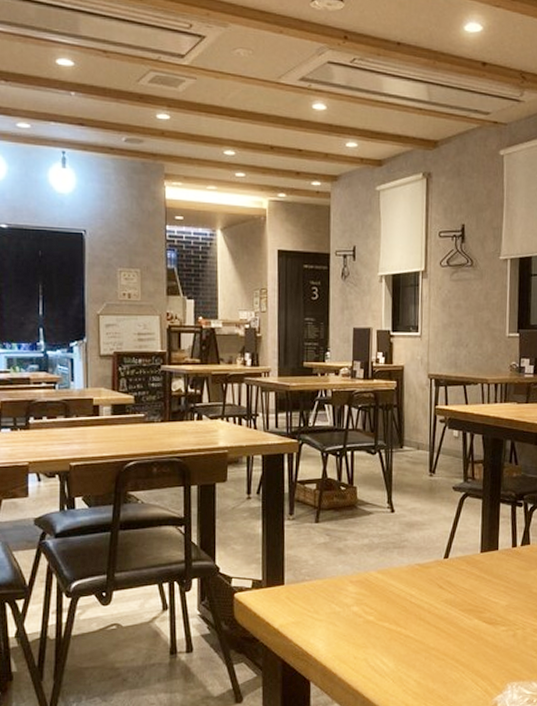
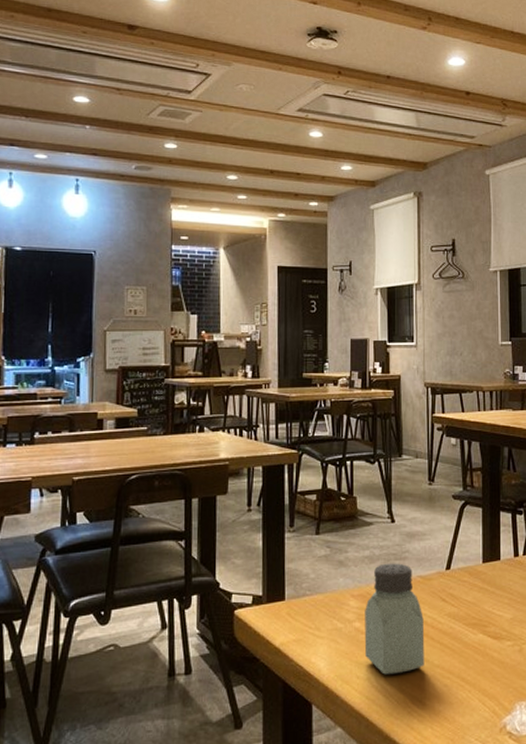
saltshaker: none [362,551,421,656] -> present [364,563,425,675]

